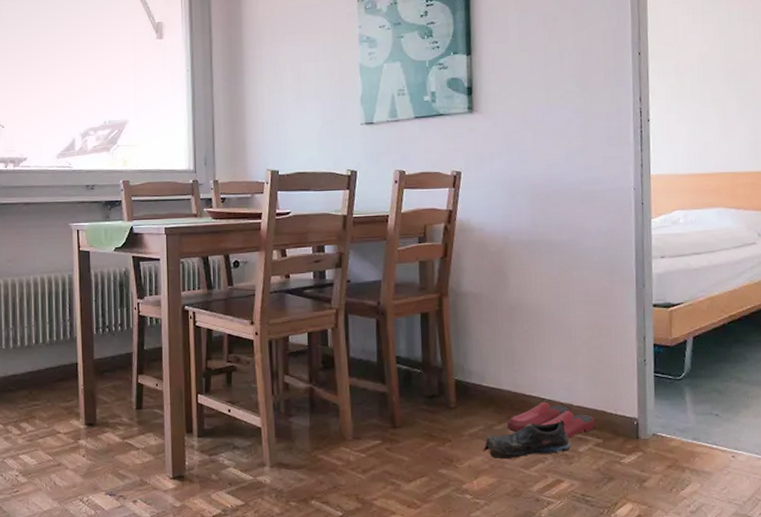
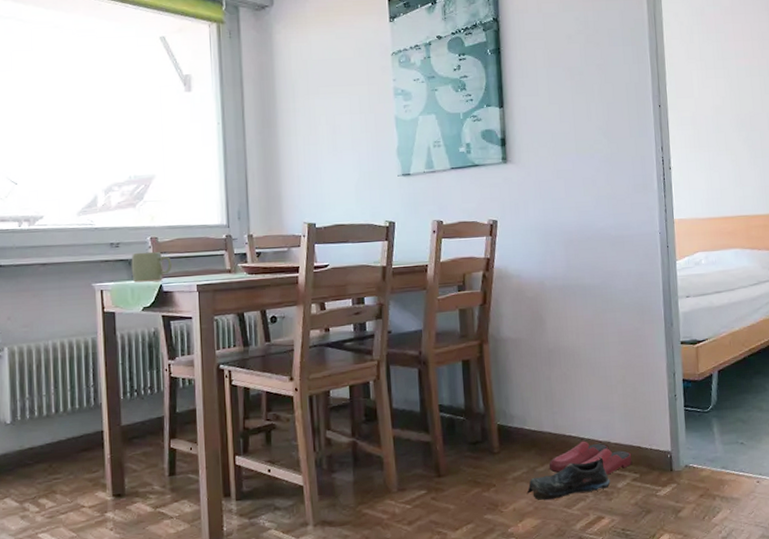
mug: none [105,194,143,224] -> present [131,251,173,283]

